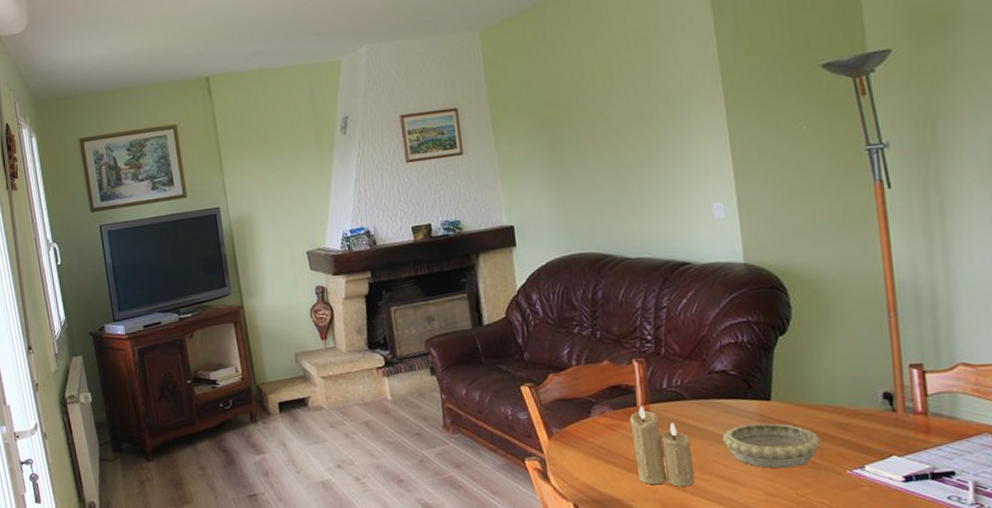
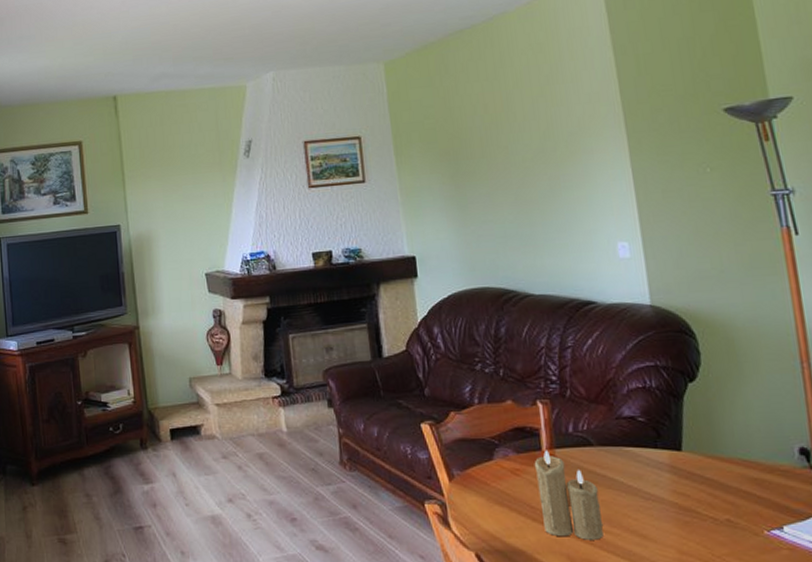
decorative bowl: present [723,422,821,469] -> none [632,474,736,525]

